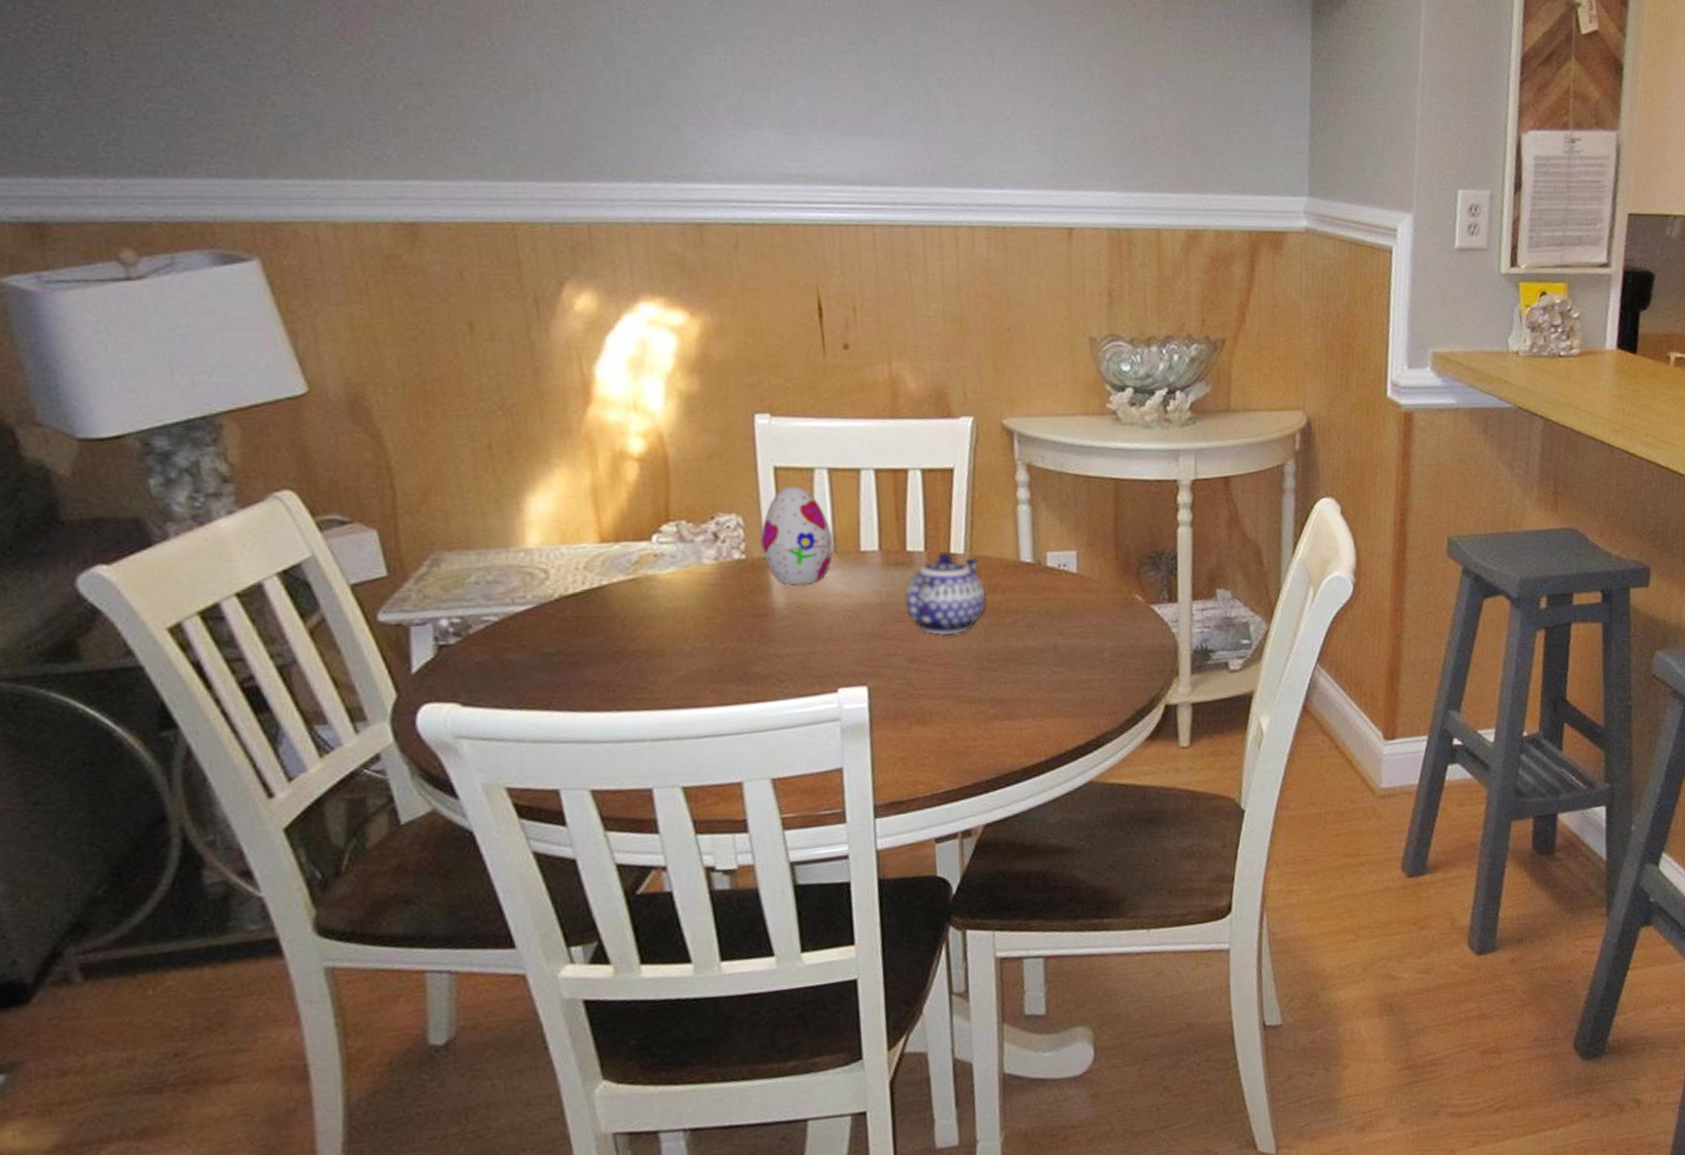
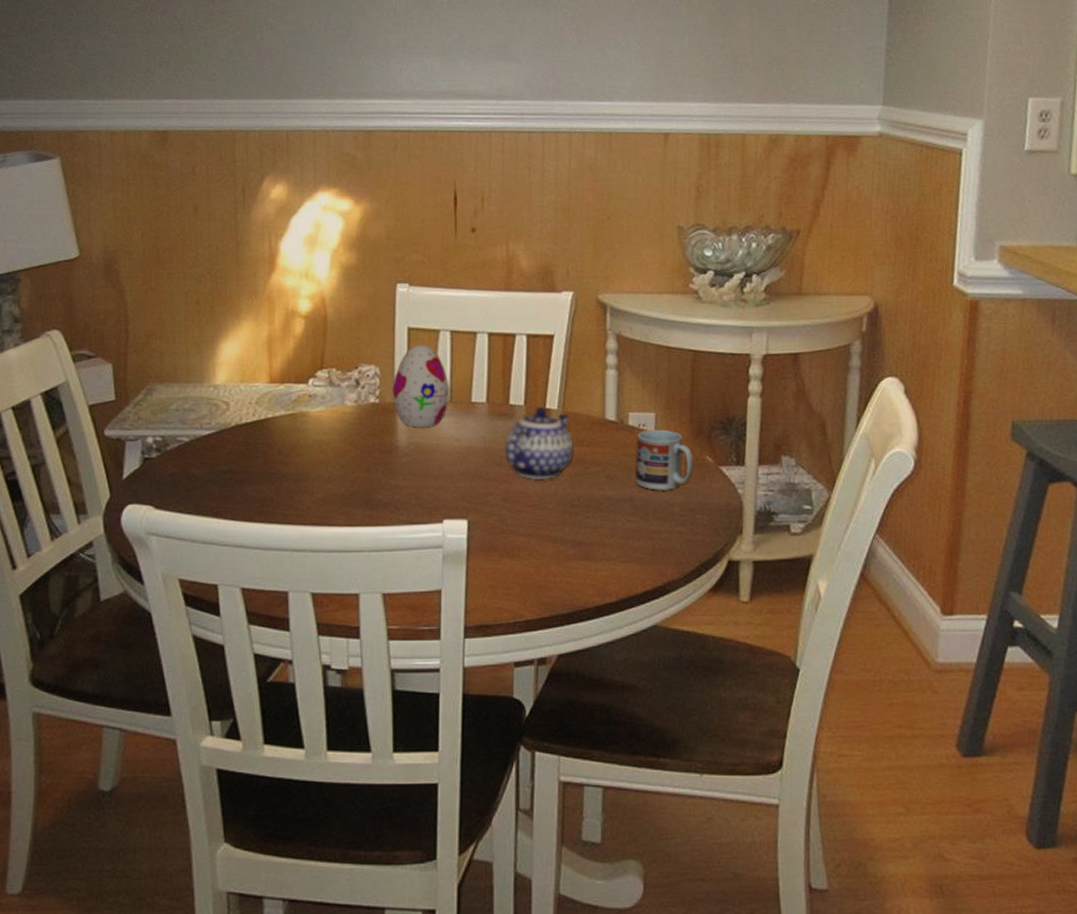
cup: none [1057,568,1123,636] -> present [636,429,694,490]

